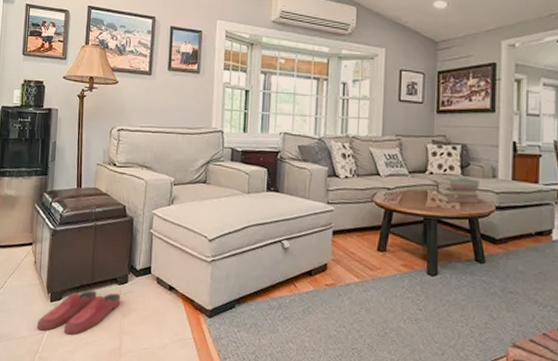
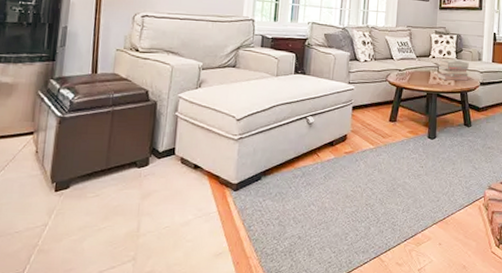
slippers: present [37,290,120,335] -> none [37,176,140,223]

